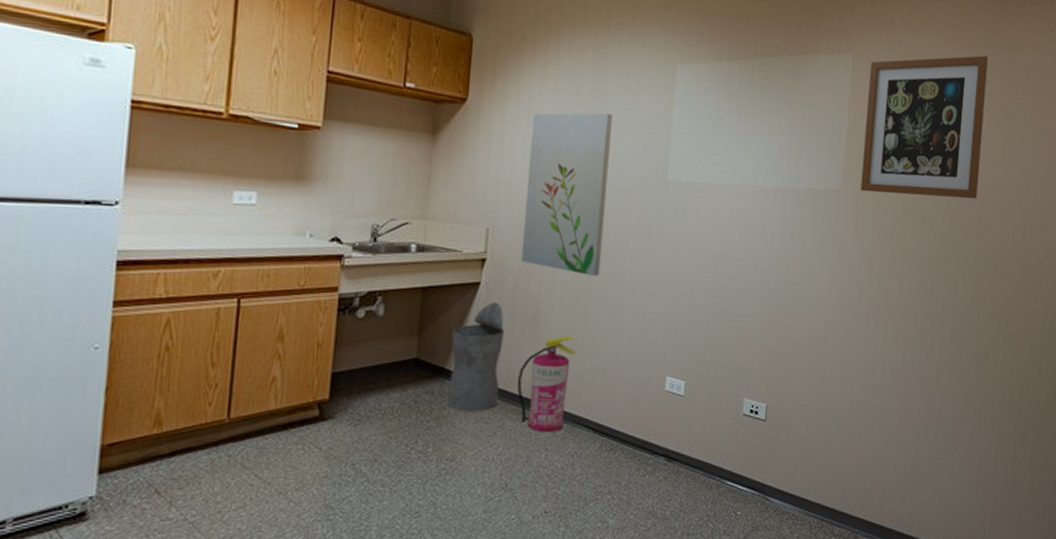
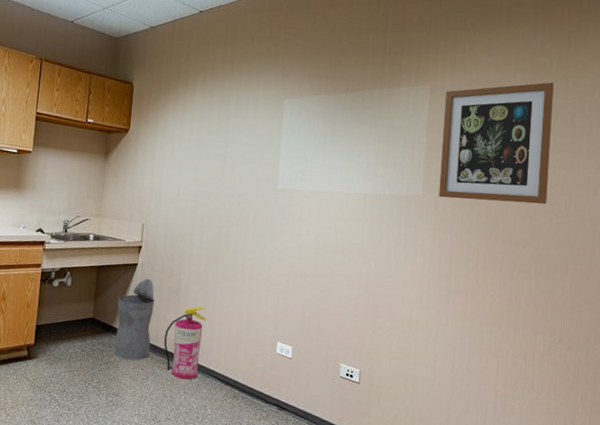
wall art: present [520,112,612,276] -> none [166,137,234,261]

